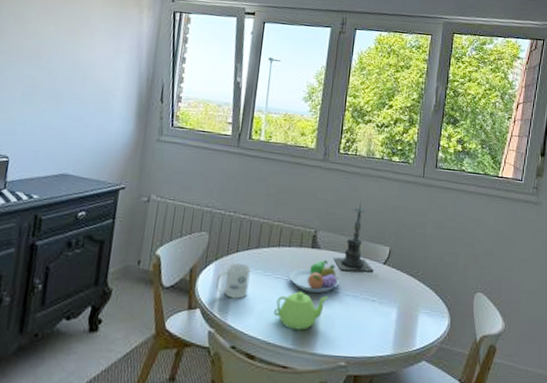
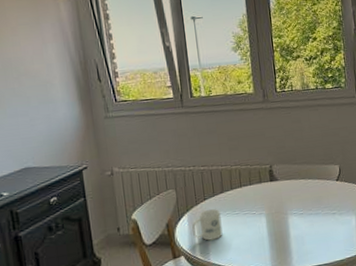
teapot: present [274,291,329,331] -> none [249,219,295,254]
fruit bowl: present [288,260,339,293] -> none [255,189,301,220]
candle holder: present [333,201,374,272] -> none [291,131,329,194]

